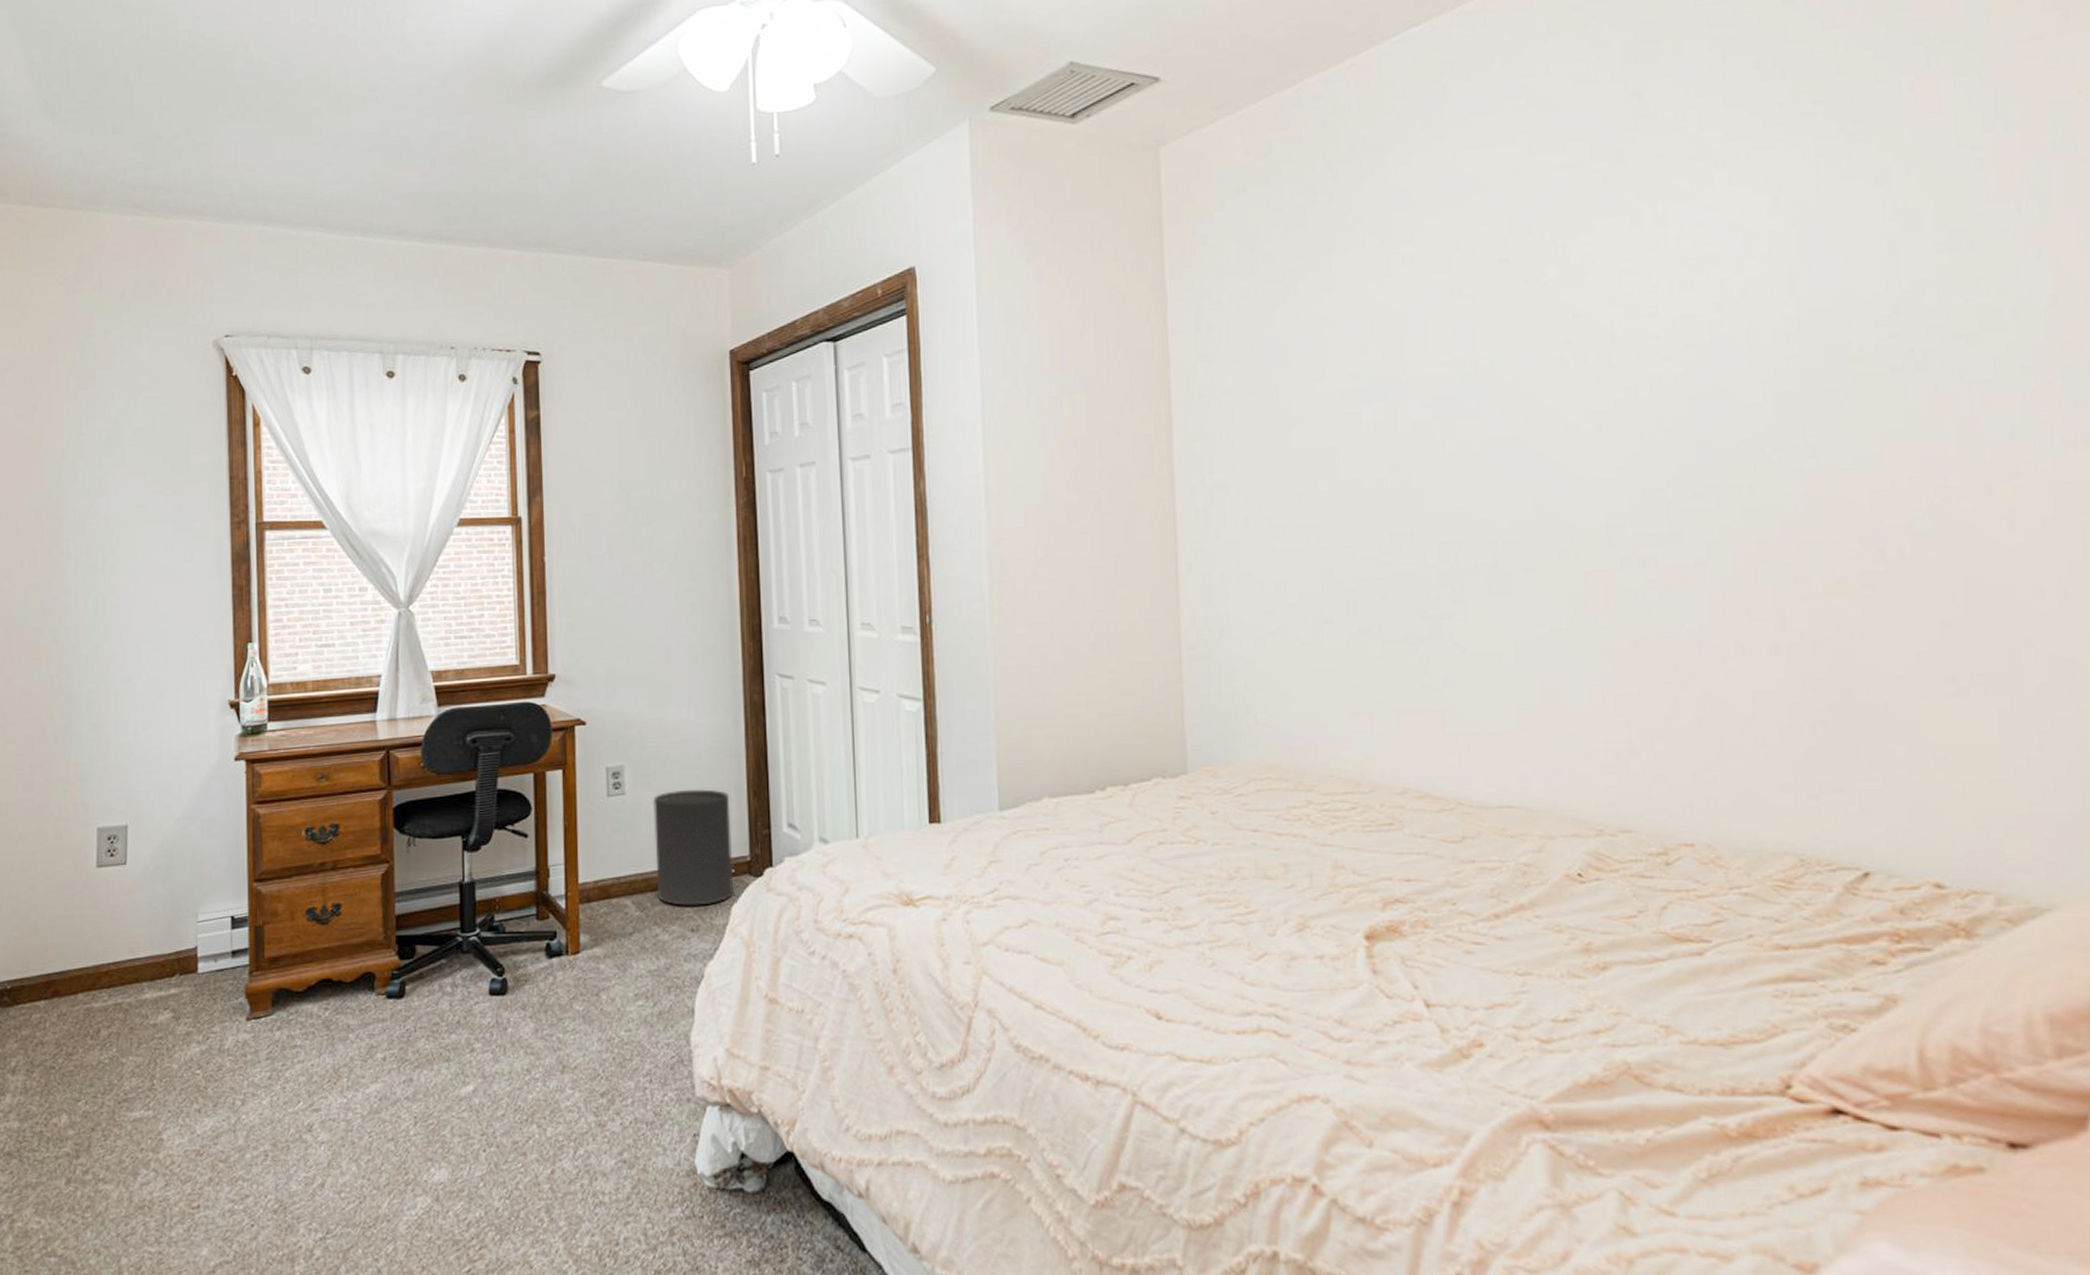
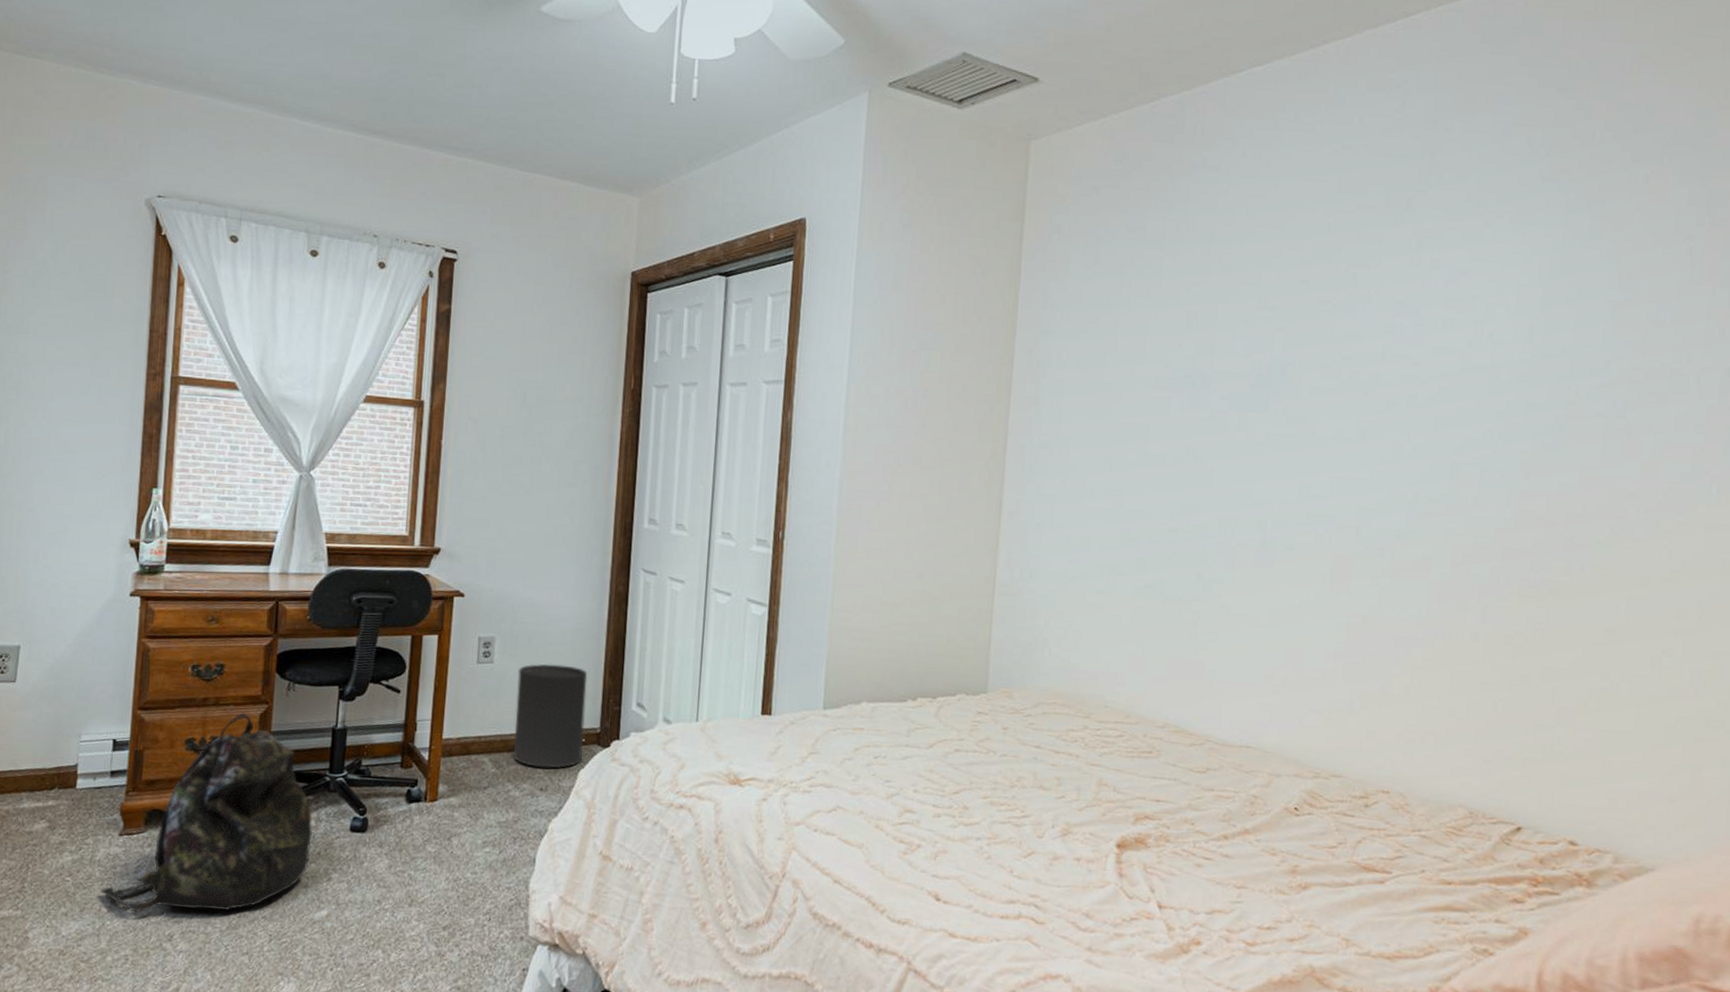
backpack: none [232,875,449,1103] -> present [100,713,312,913]

